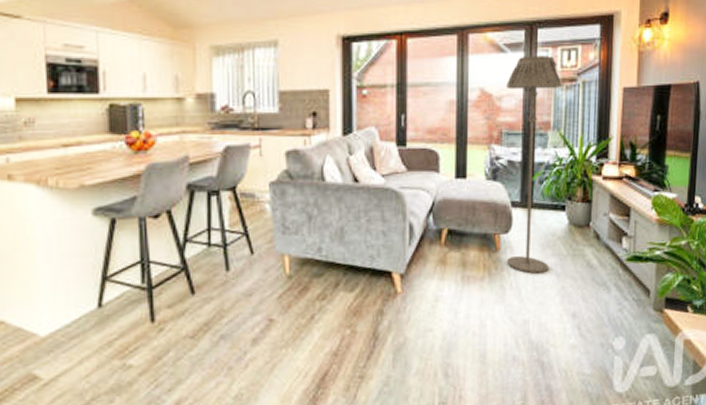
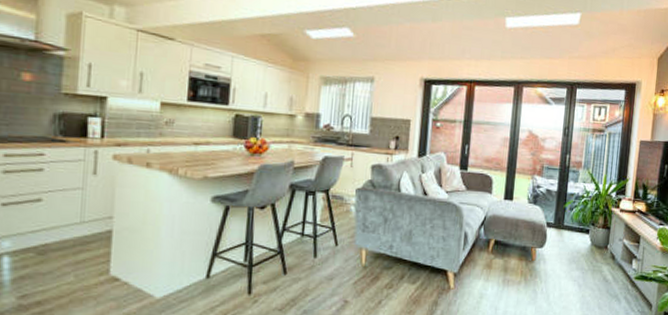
floor lamp: present [506,55,563,274] -> none [539,108,593,283]

